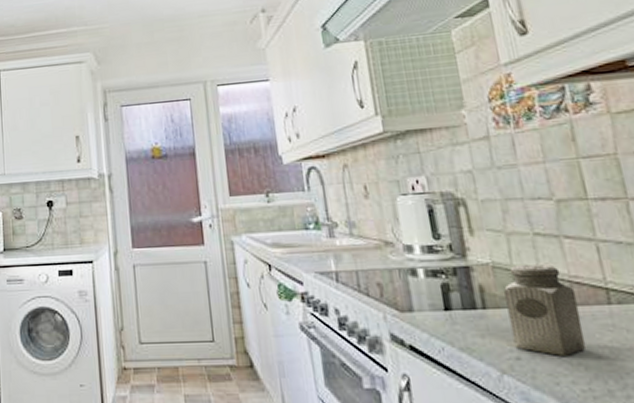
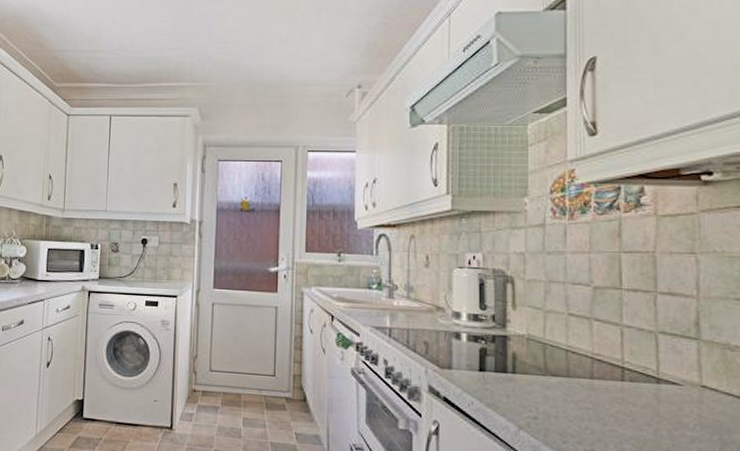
salt shaker: present [504,263,586,356] -> none [534,338,596,420]

